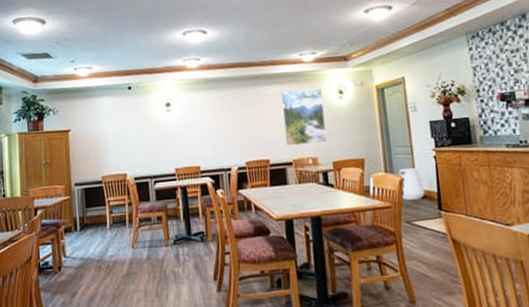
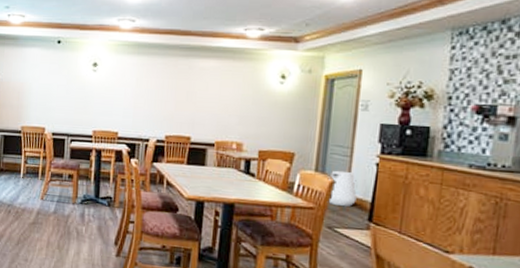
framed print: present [280,88,327,147] -> none [211,67,262,130]

